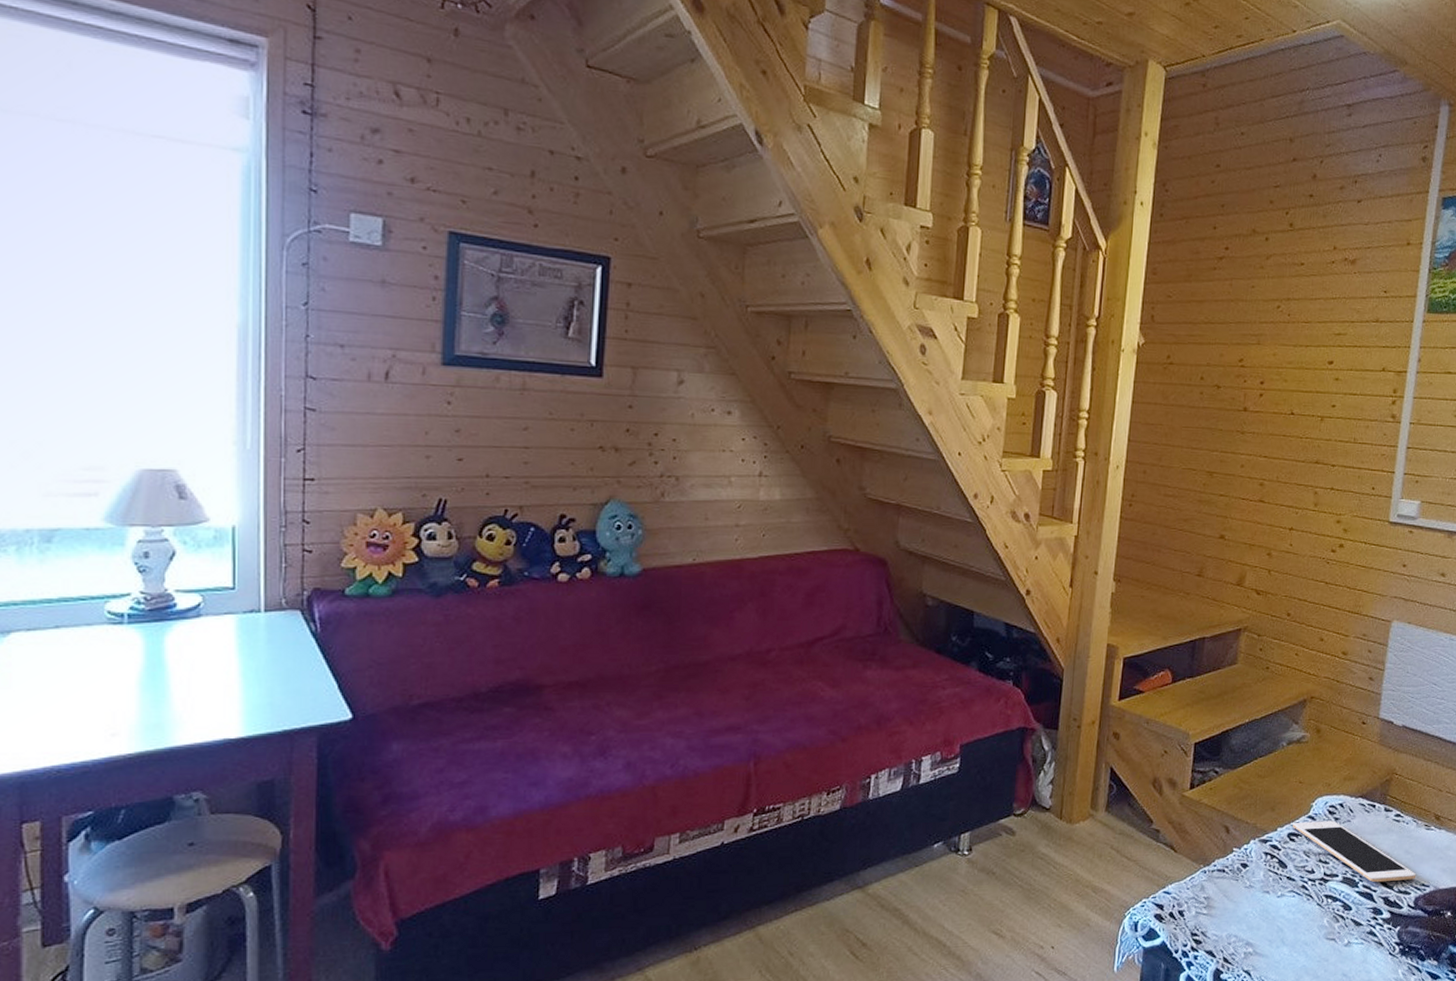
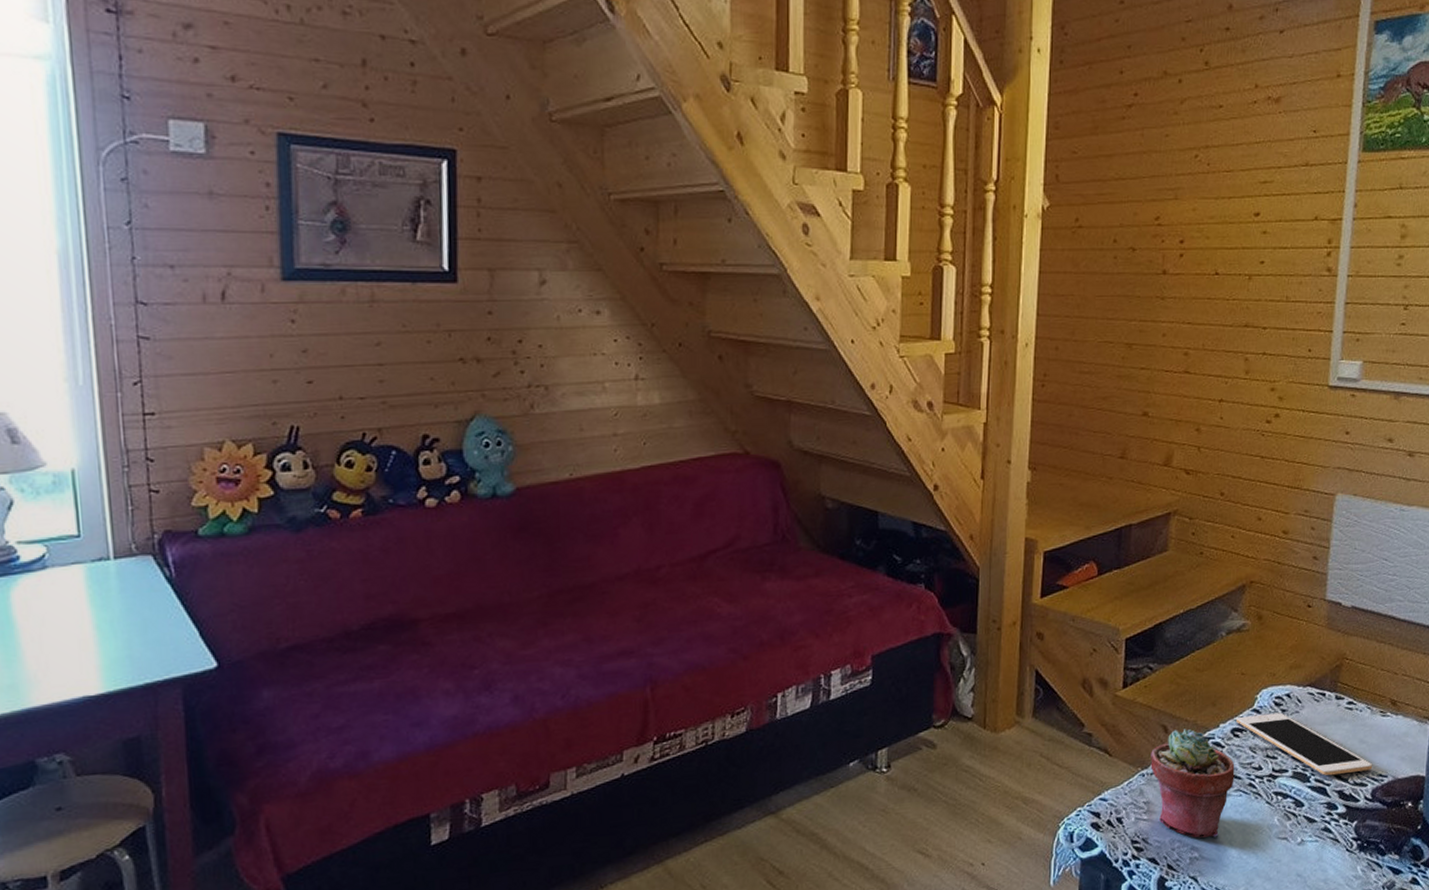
potted succulent: none [1212,830,1290,935] -> present [1150,729,1235,838]

